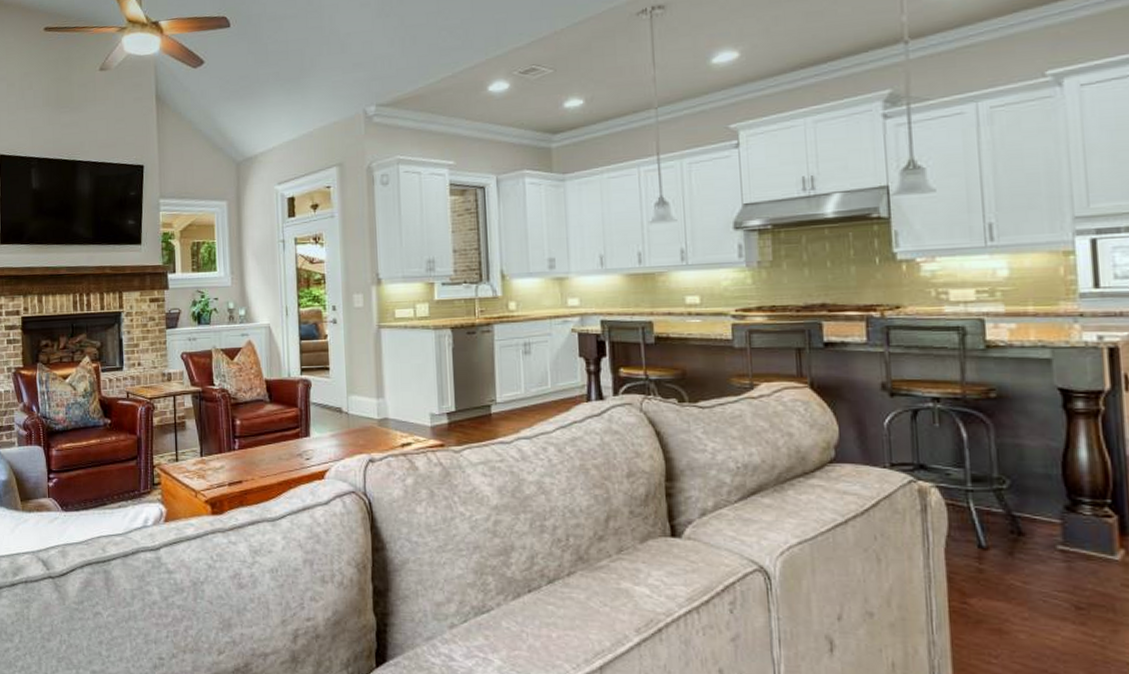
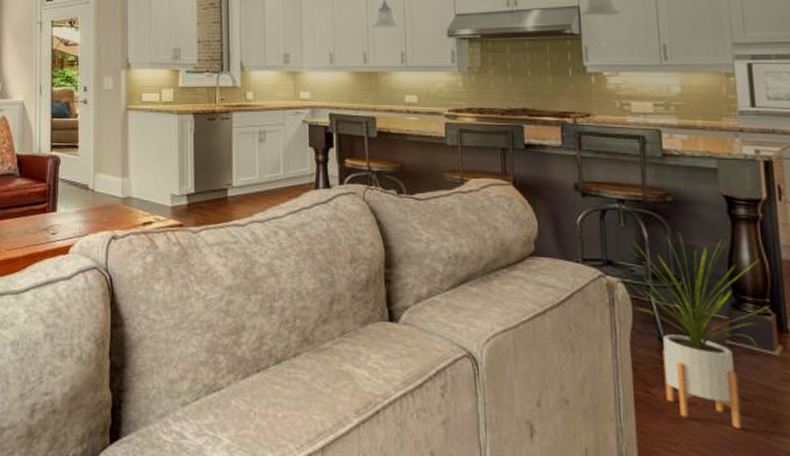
house plant: none [941,431,1110,639] -> present [626,233,769,429]

